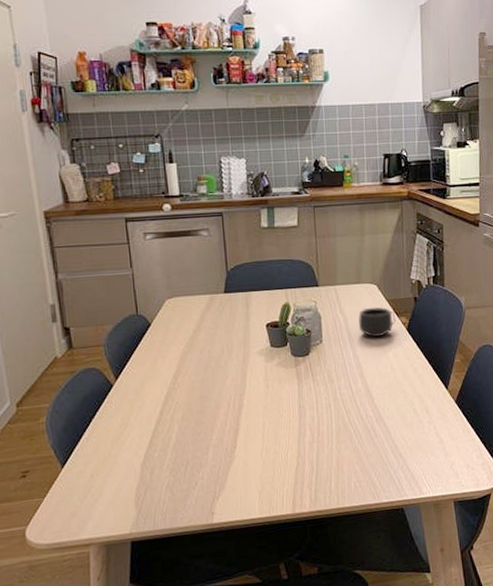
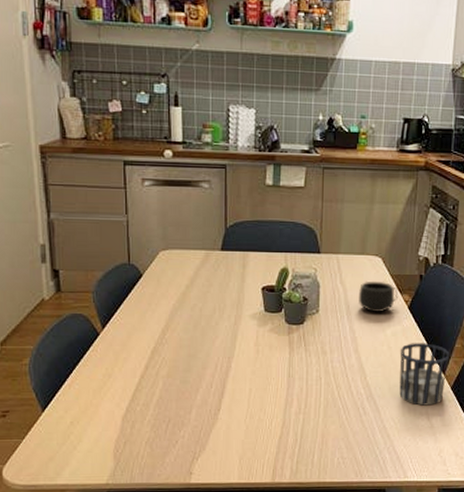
cup: none [403,361,450,422] -> present [399,343,450,406]

